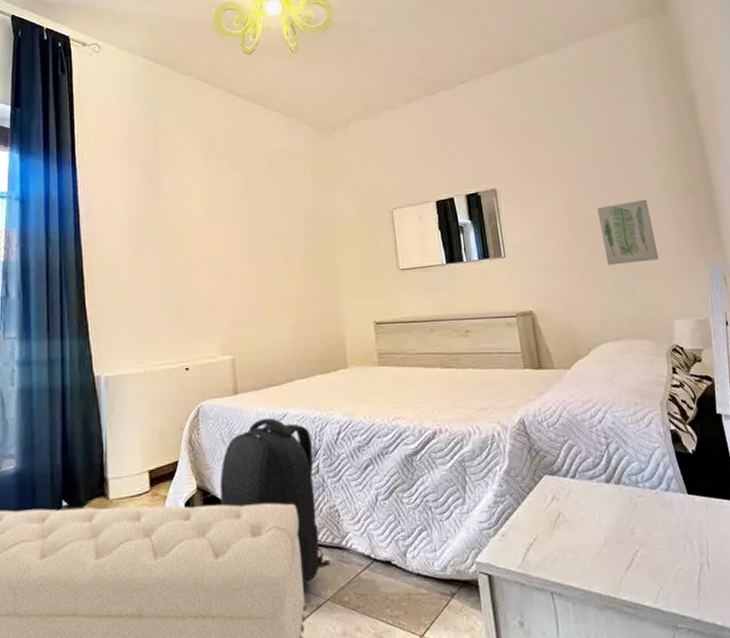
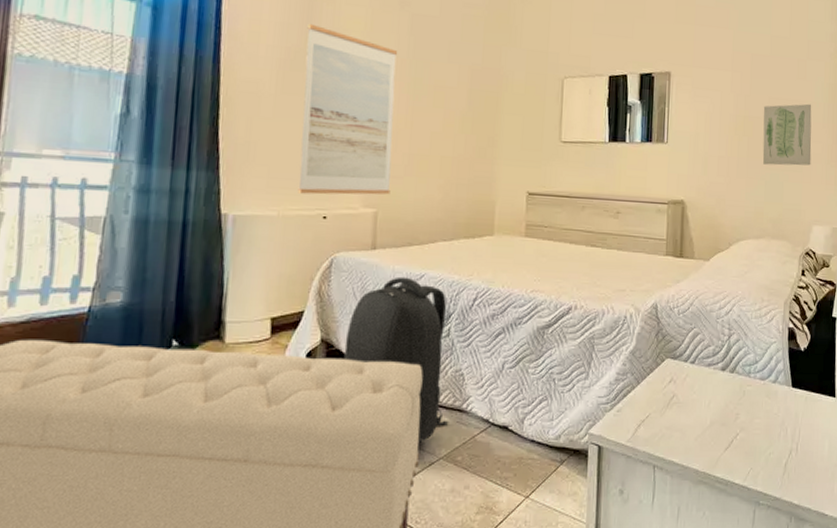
wall art: none [152,194,245,349] -> present [298,23,397,195]

